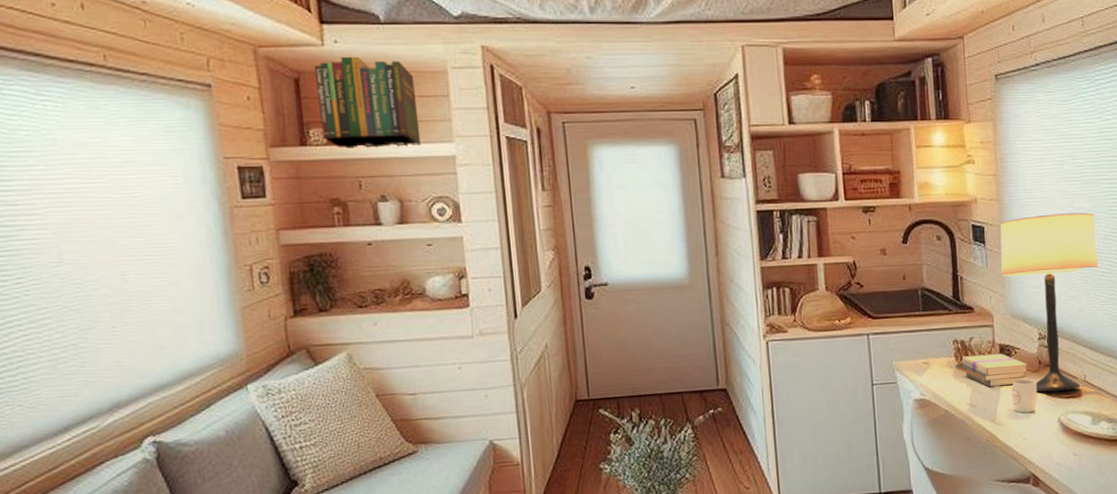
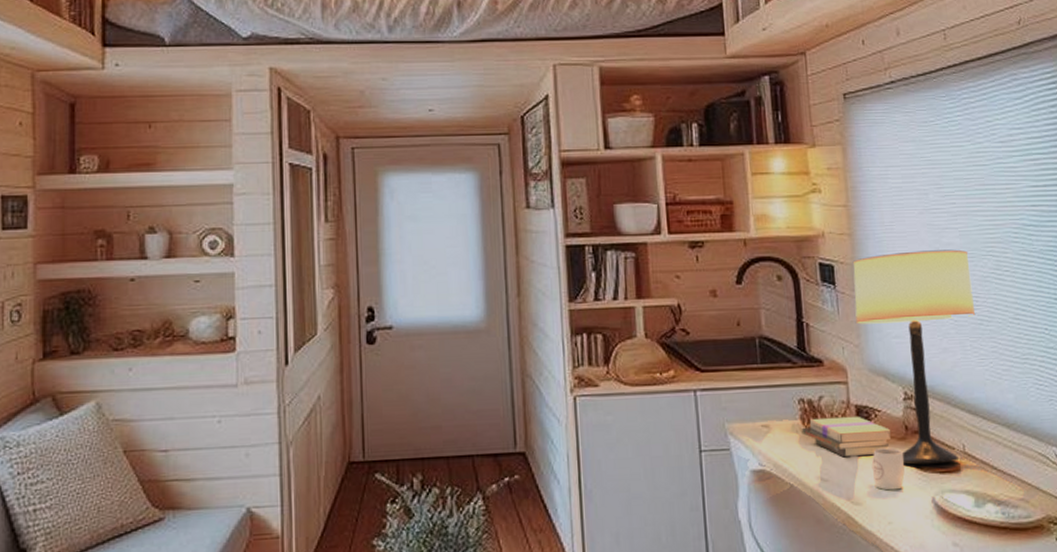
books: present [313,56,421,149] -> none [91,79,197,176]

